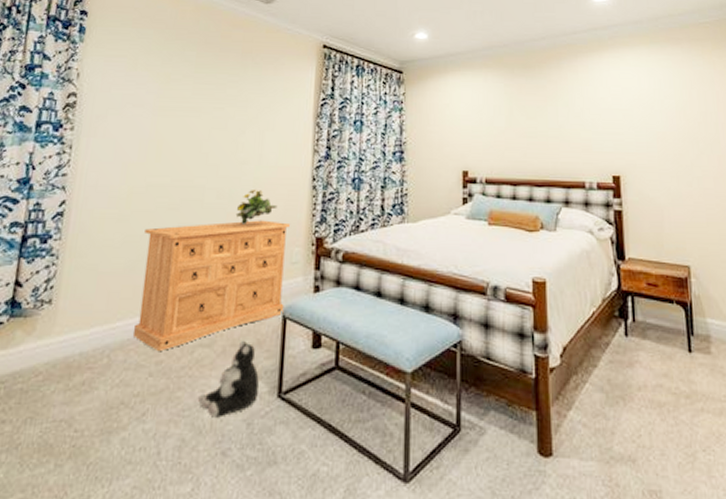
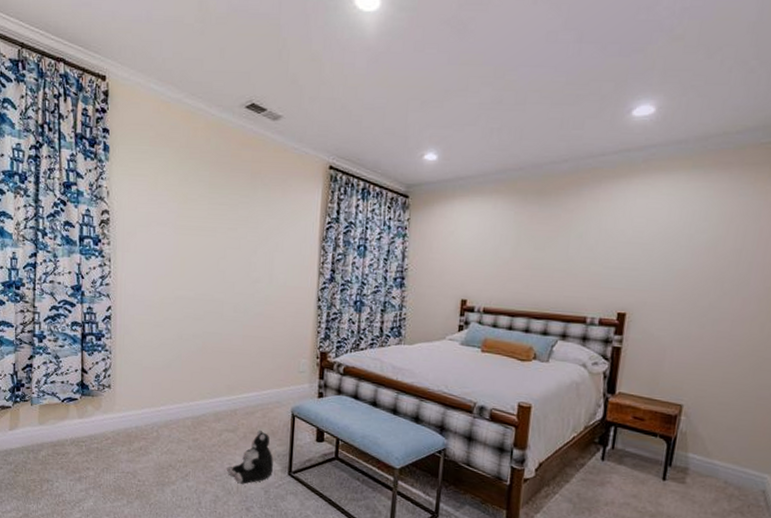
dresser: present [134,220,290,352] -> none [175,333,297,432]
flowering plant: present [235,189,278,224] -> none [250,305,287,336]

